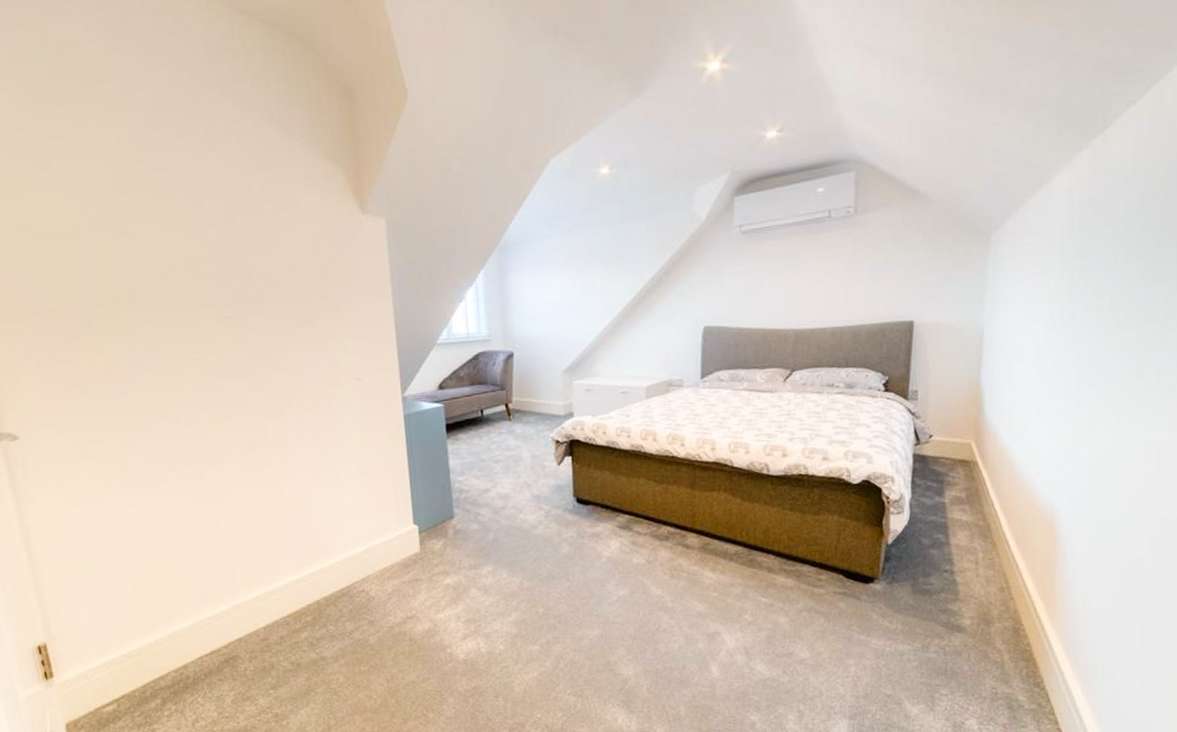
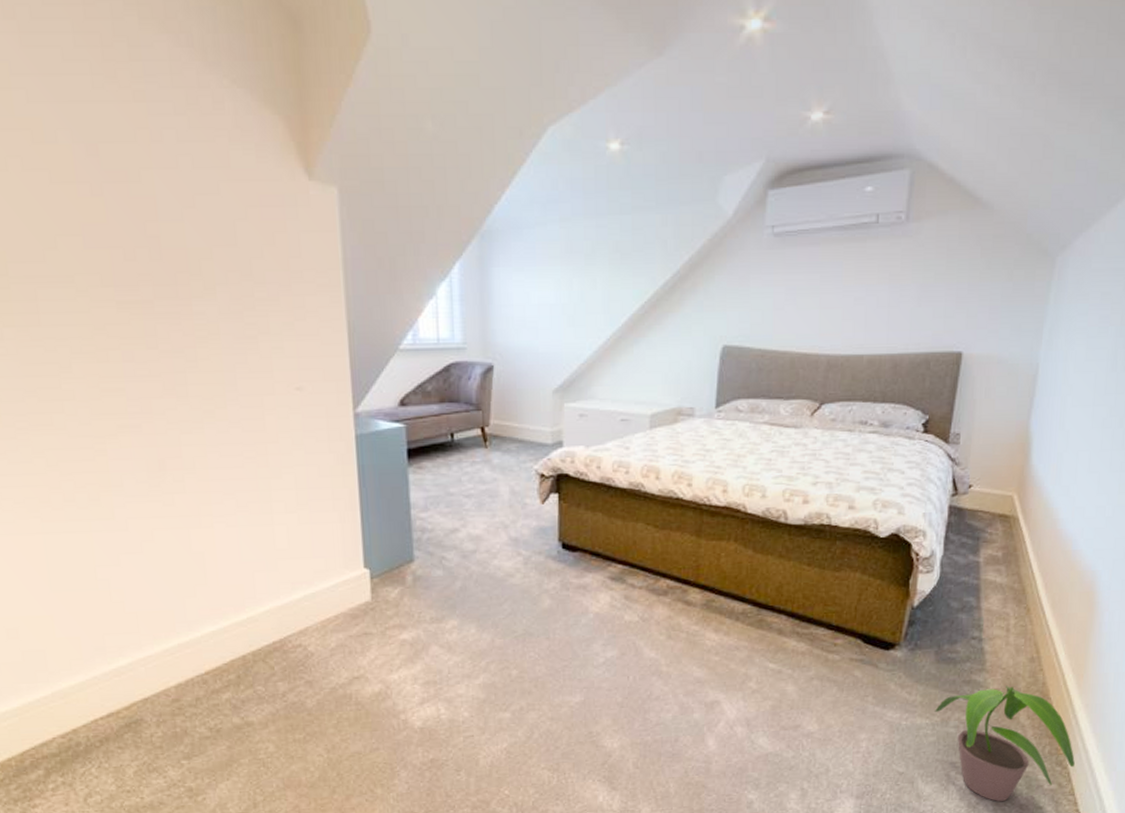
potted plant: none [915,613,1052,722] -> present [935,685,1075,802]

